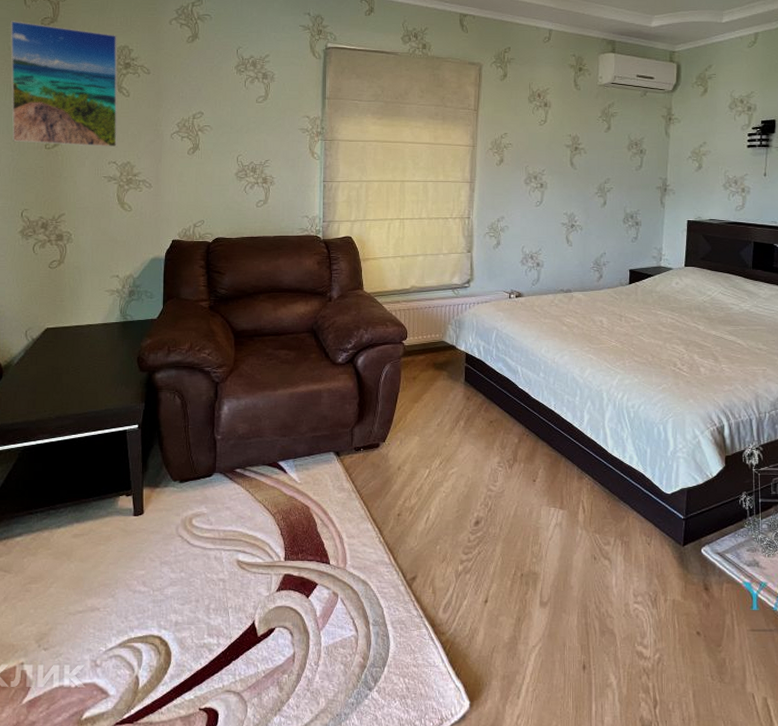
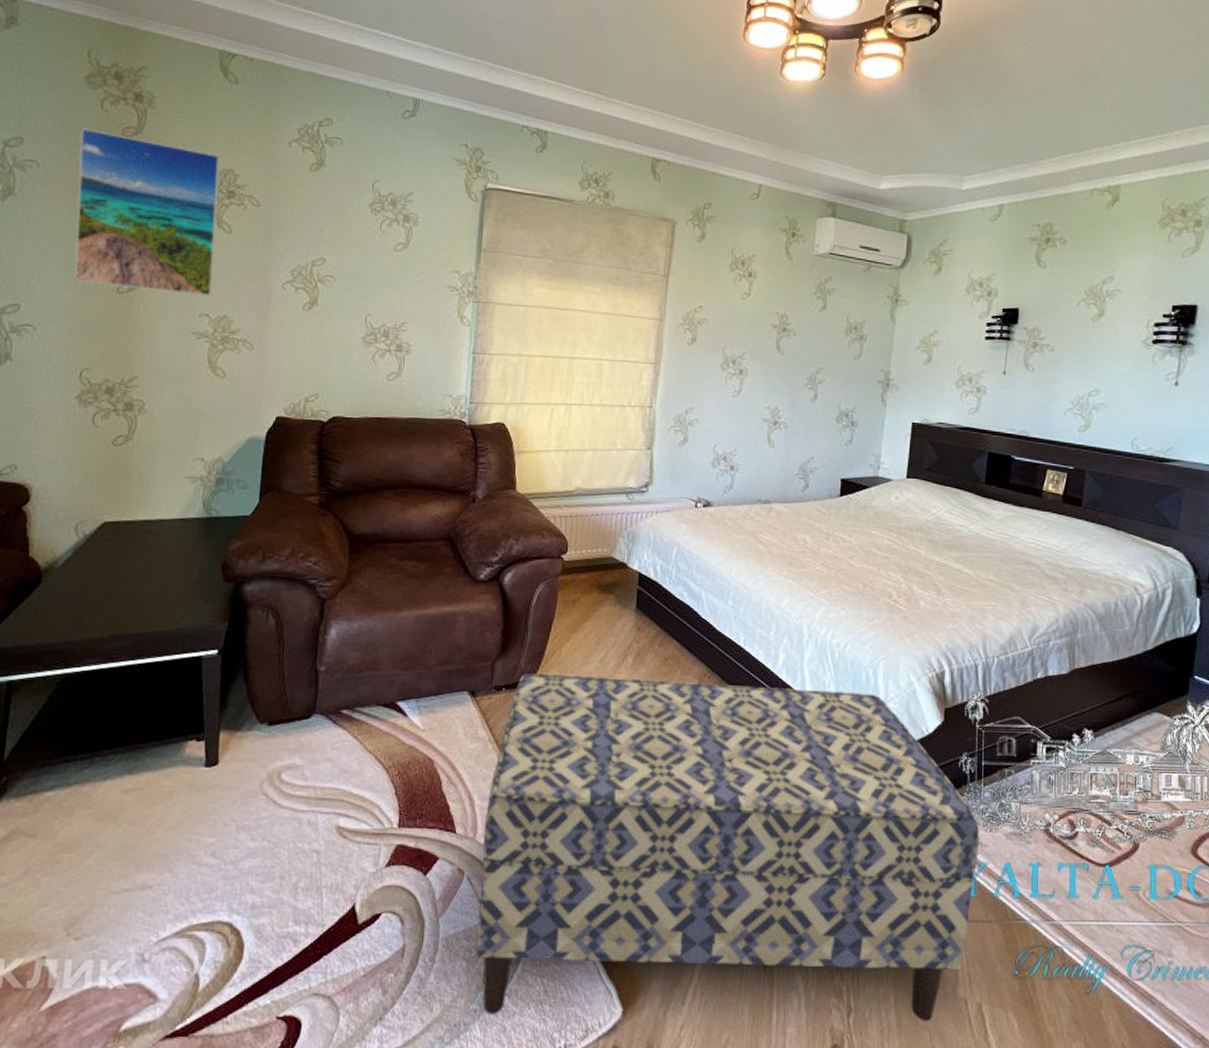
bench: none [350,437,759,713] -> present [475,674,979,1022]

